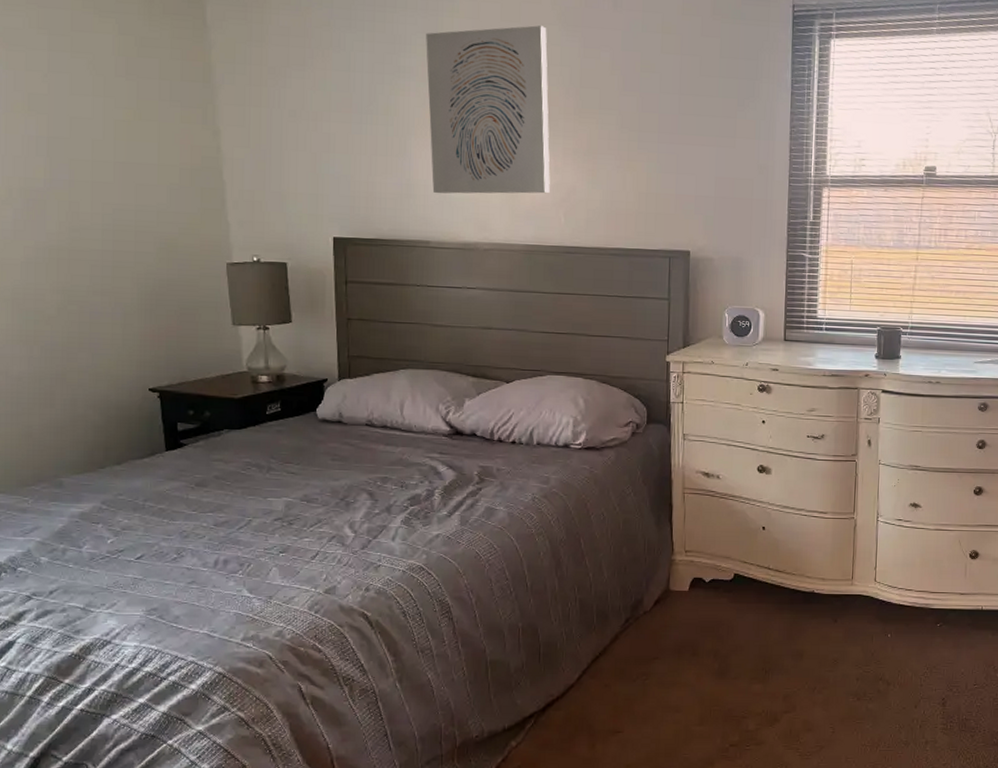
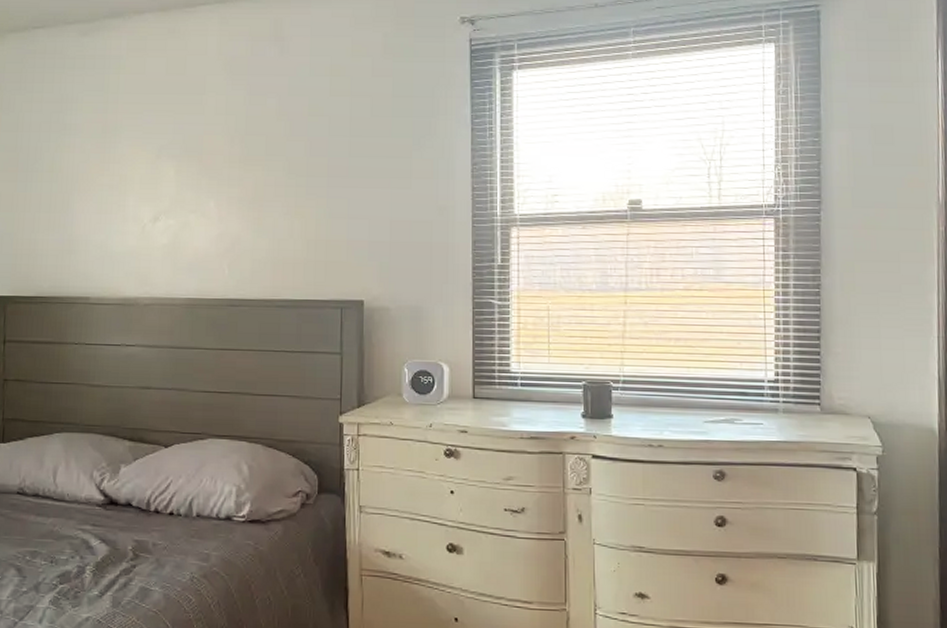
wall art: present [426,25,550,194] -> none [92,77,214,249]

